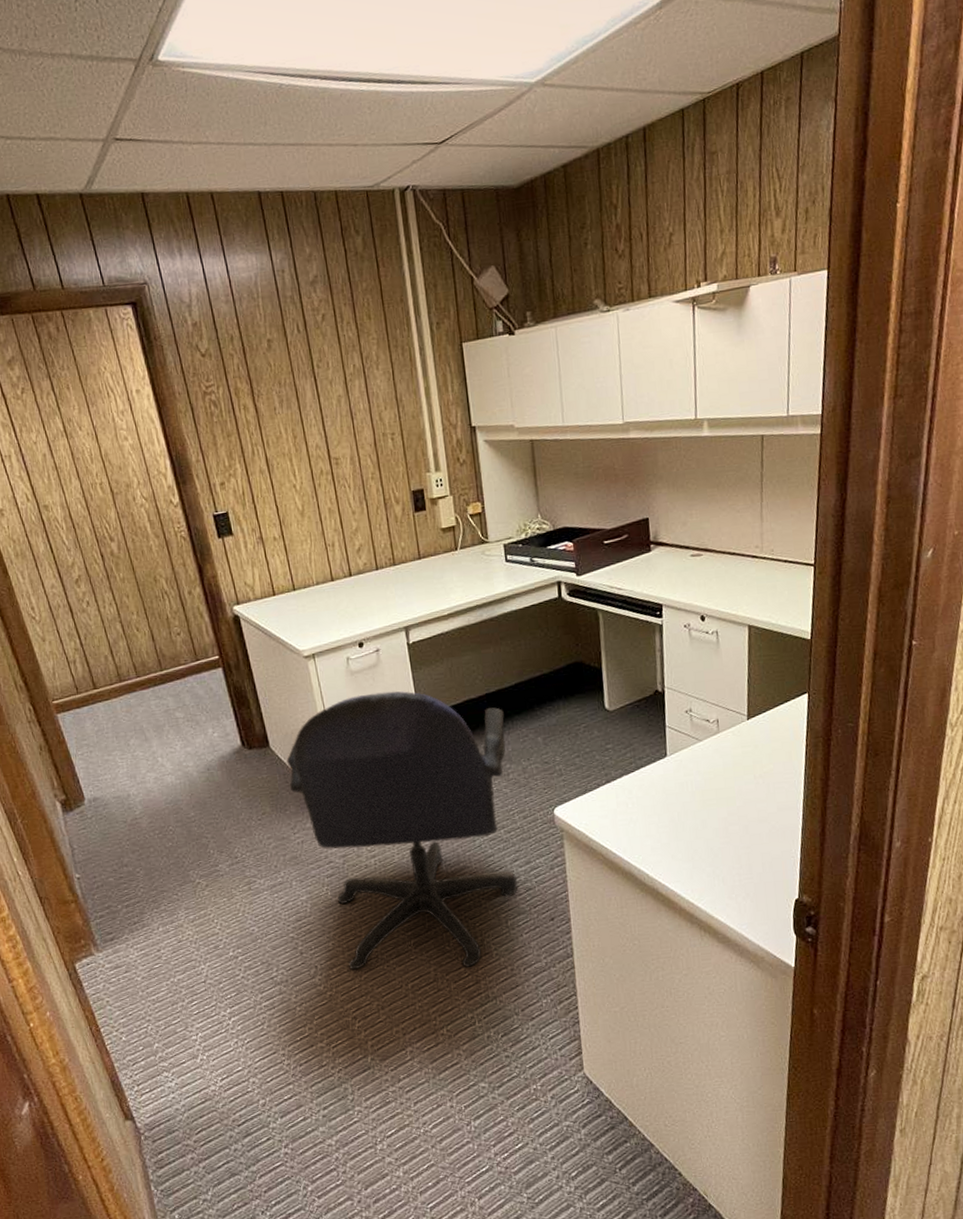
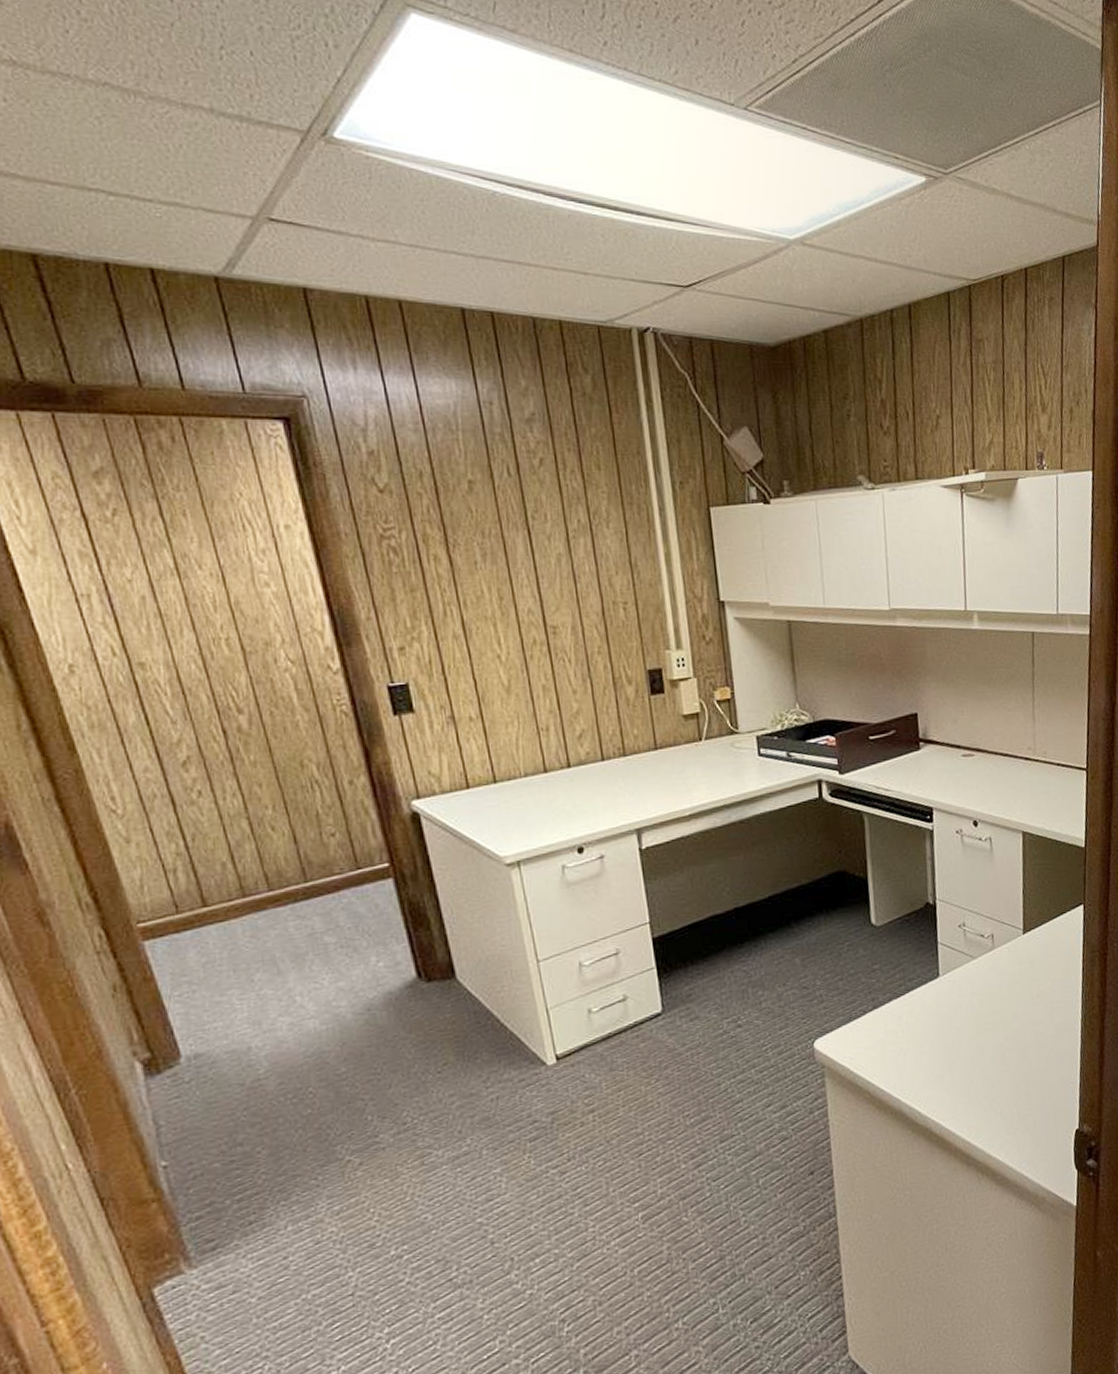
office chair: present [286,691,518,970] -> none [478,906,771,1259]

